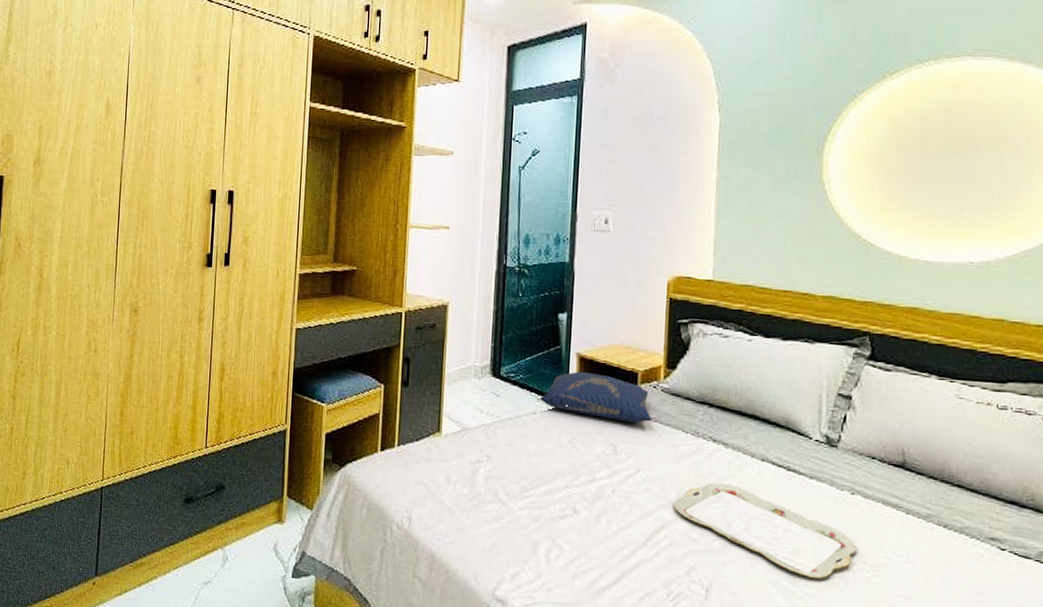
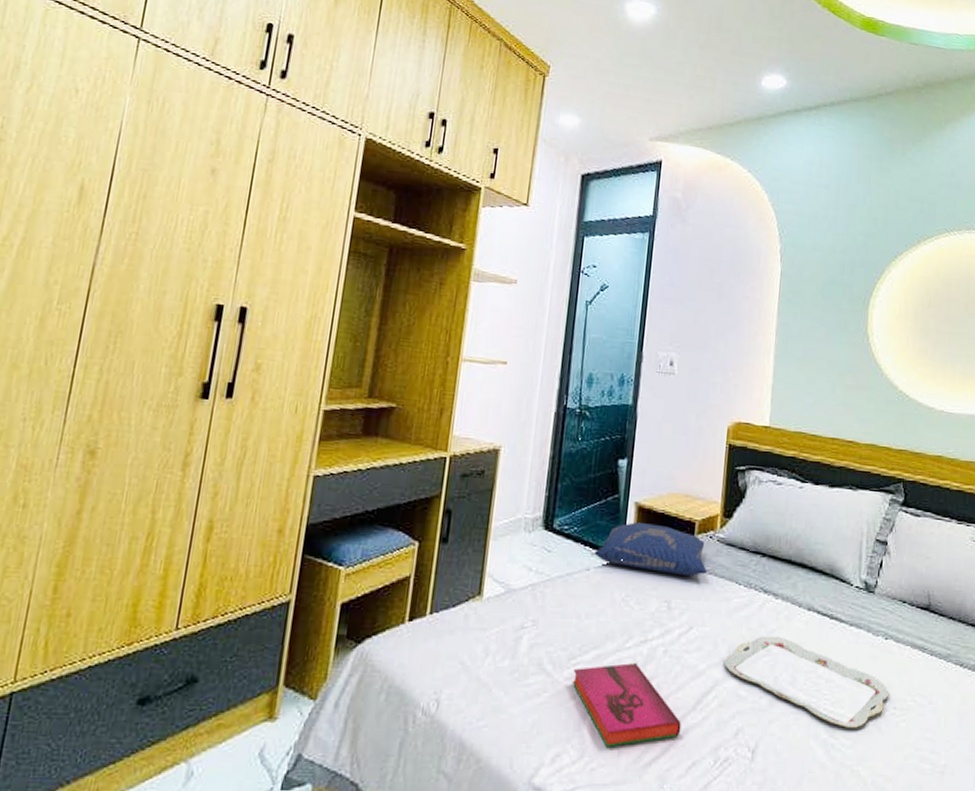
hardback book: none [526,498,633,572] -> present [572,662,681,747]

